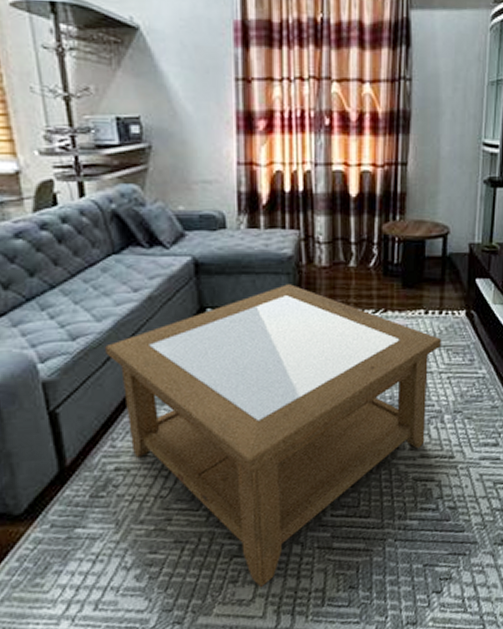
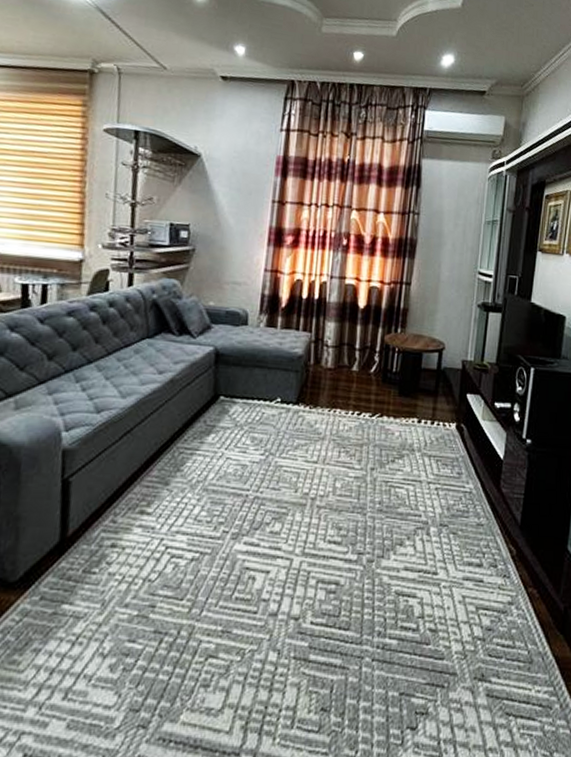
coffee table: present [105,284,442,588] -> none [124,381,433,697]

